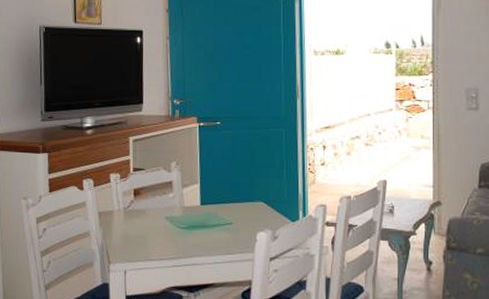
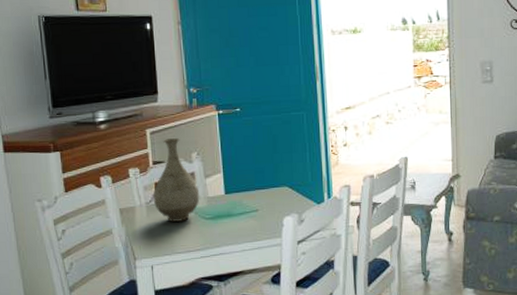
vase: none [131,146,176,229] -> present [153,137,200,222]

